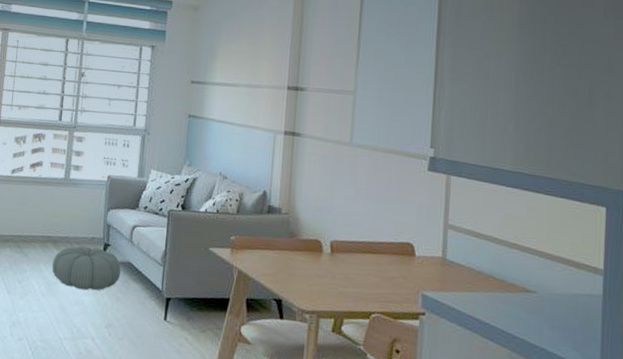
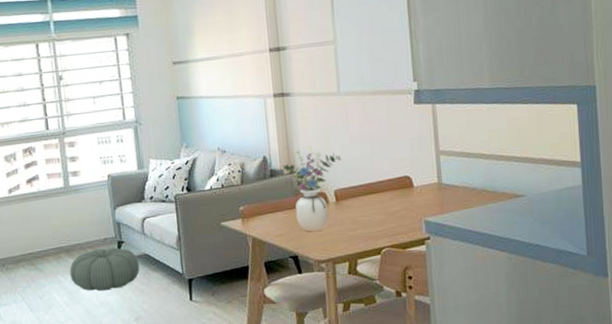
bouquet: none [282,190,344,280] -> present [284,145,342,232]

